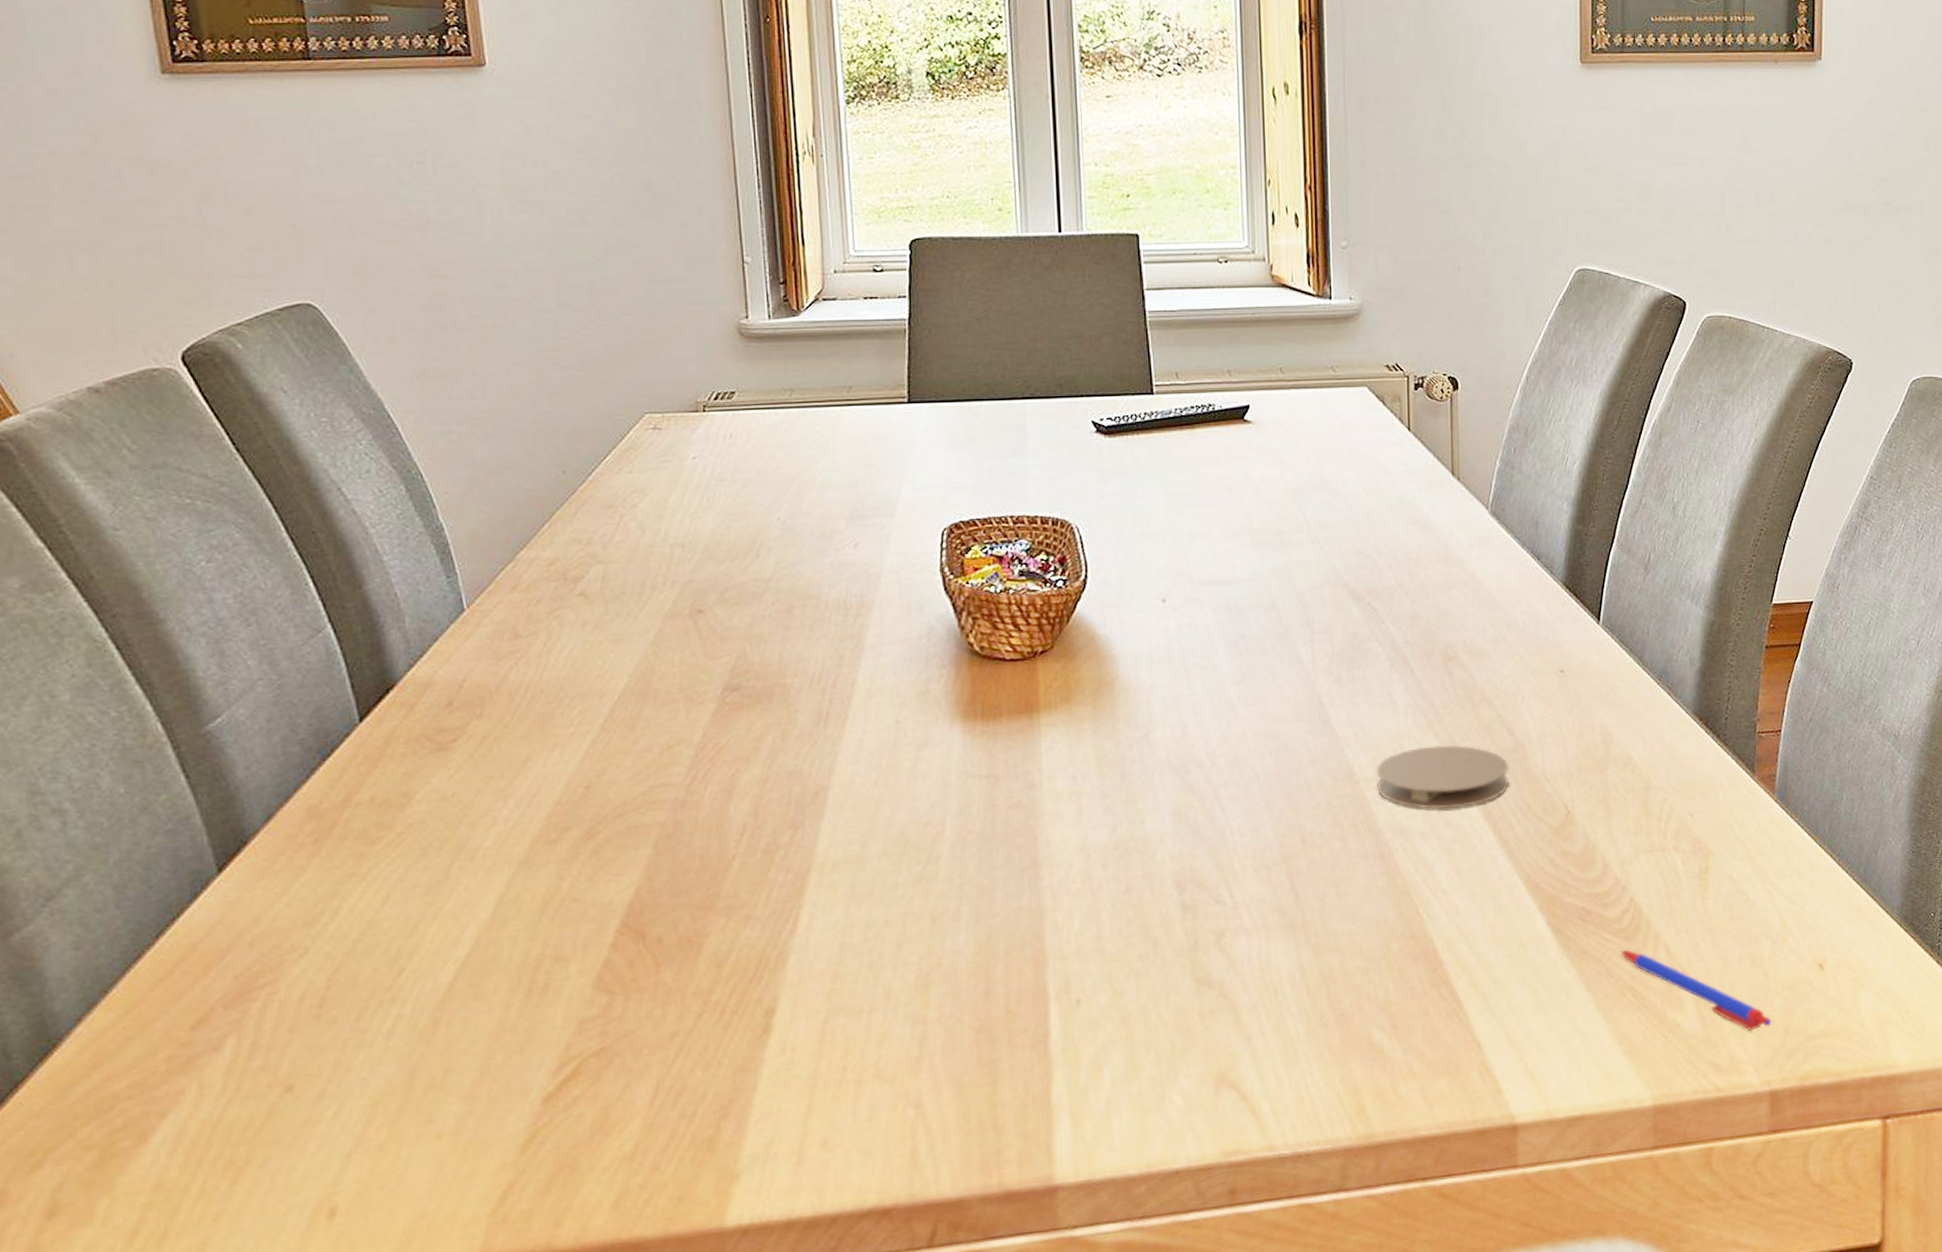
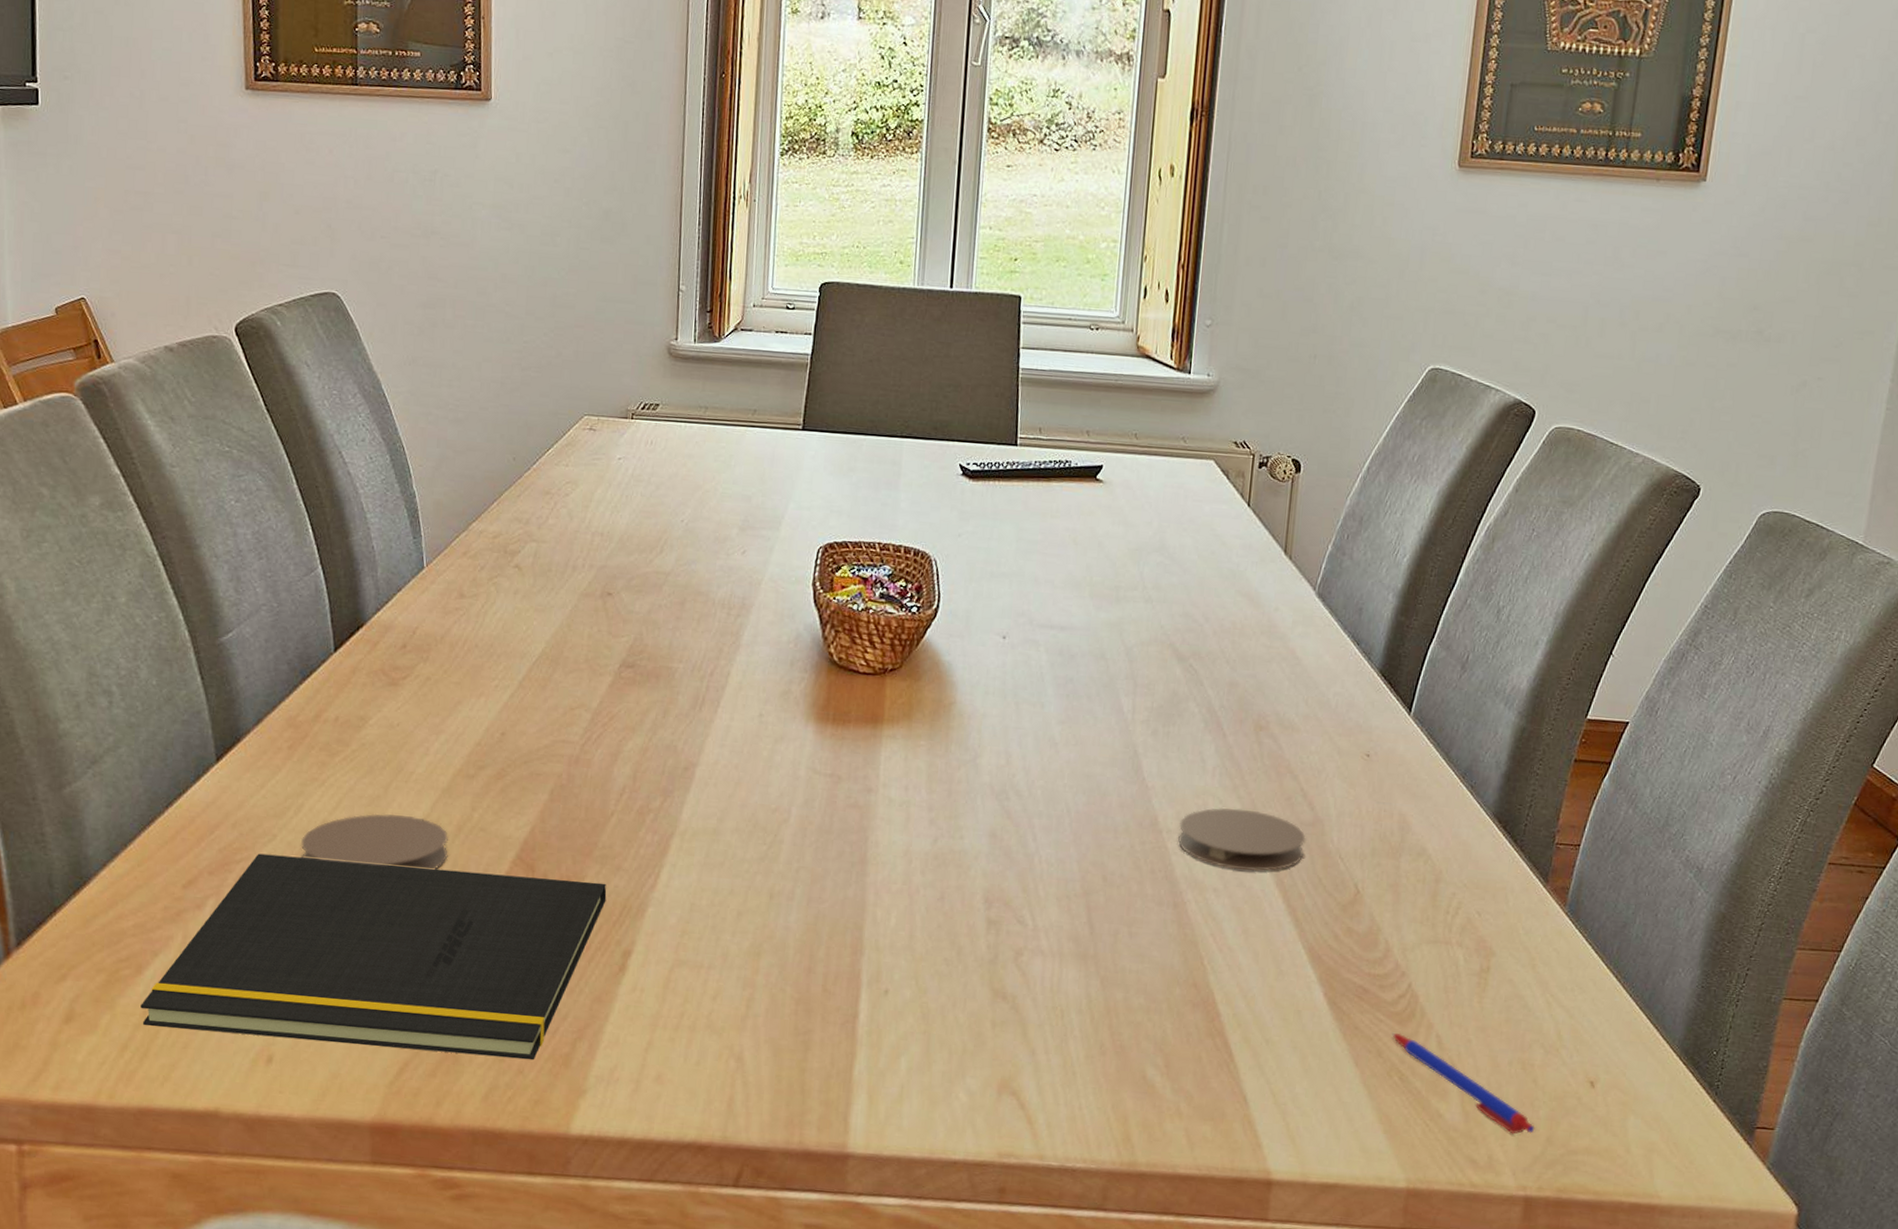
notepad: none [150,937,738,1204] -> present [141,853,607,1060]
coaster: none [343,899,535,970] -> present [301,813,448,870]

